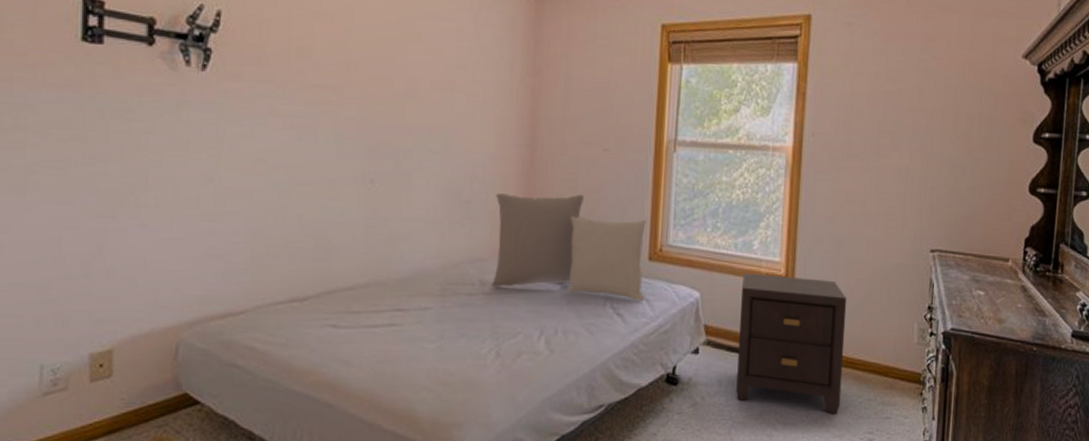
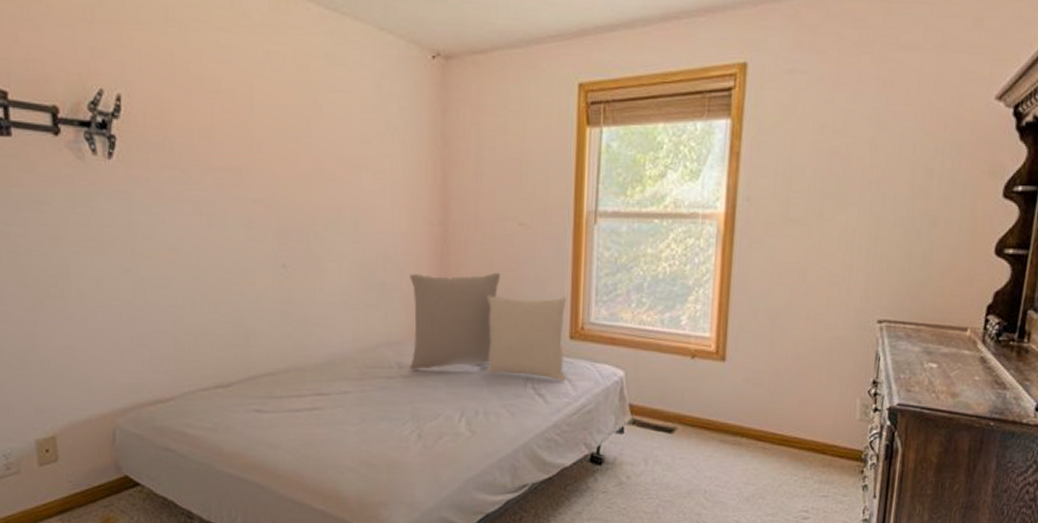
nightstand: present [736,272,847,414] -> none [663,349,783,493]

